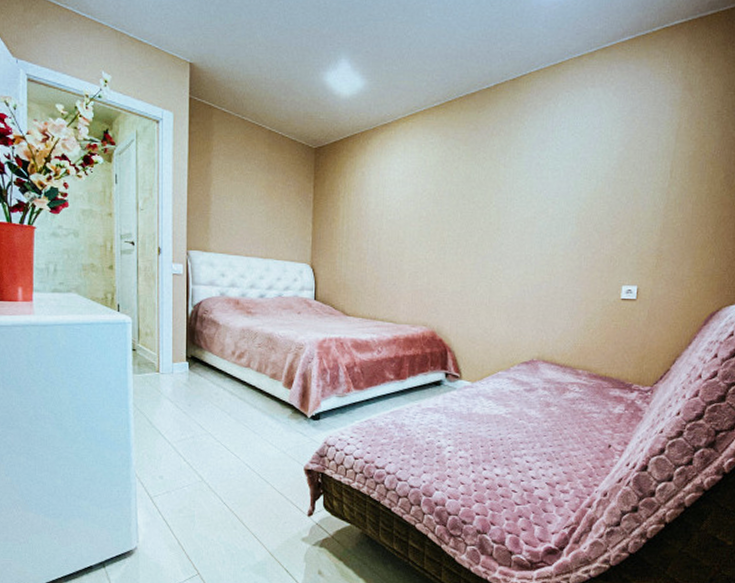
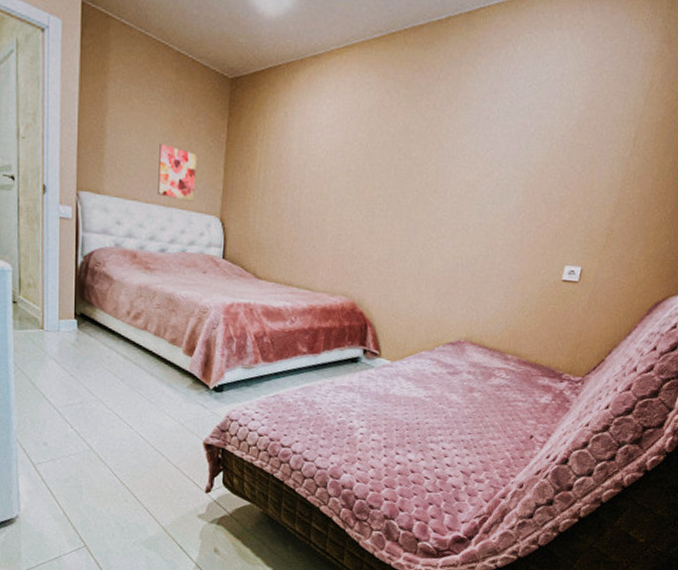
wall art: none [256,206,289,253] -> present [158,144,197,202]

